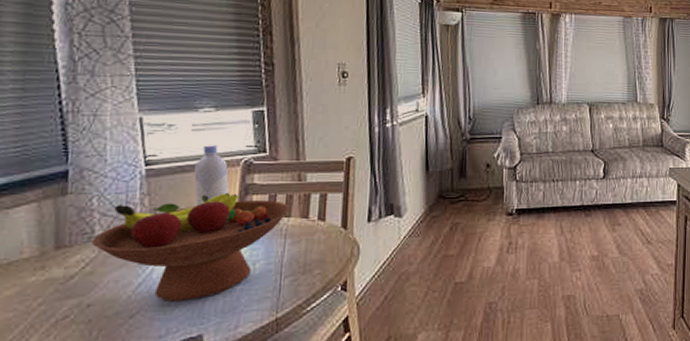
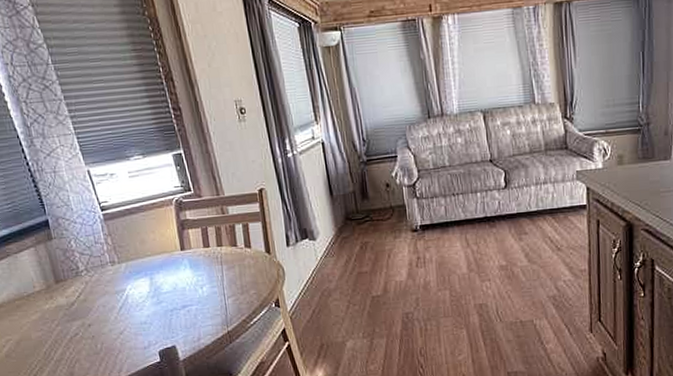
fruit bowl: present [92,192,290,303] -> none [79,228,221,321]
bottle: present [194,144,230,205] -> none [138,187,170,241]

